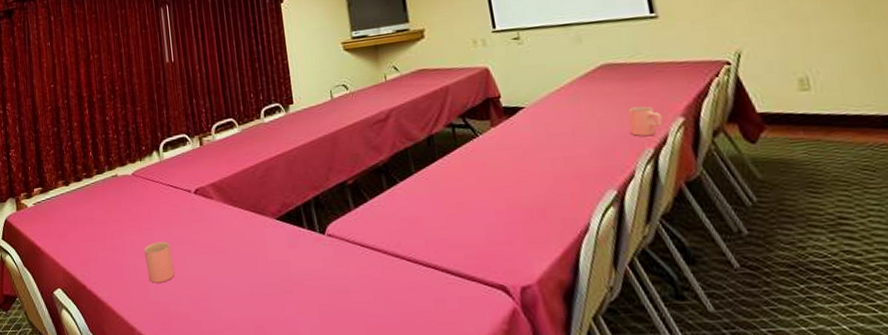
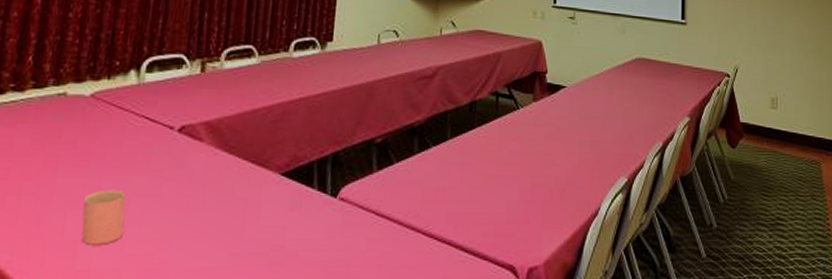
cup: present [627,106,663,137] -> none [647,102,674,131]

